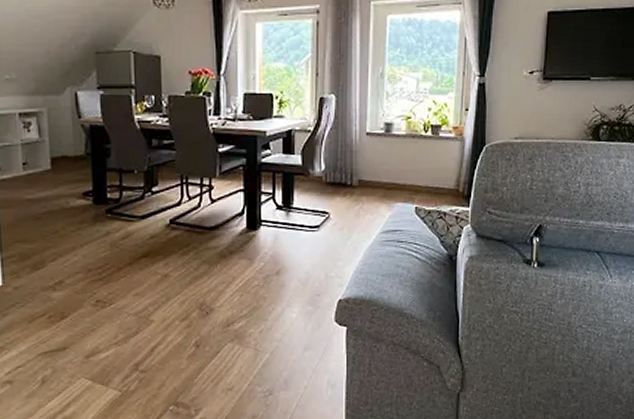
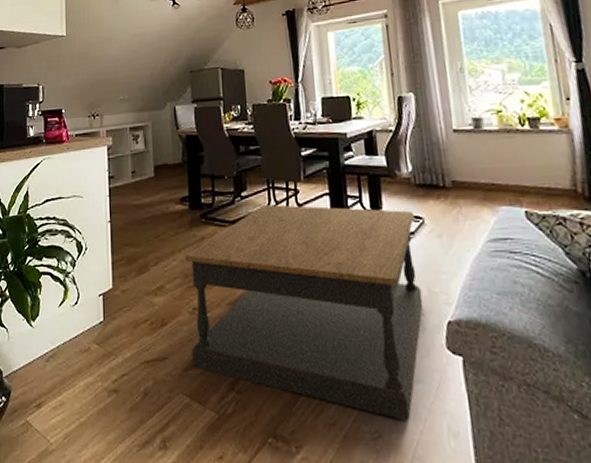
coffee table: none [87,200,321,380] -> present [184,205,423,420]

